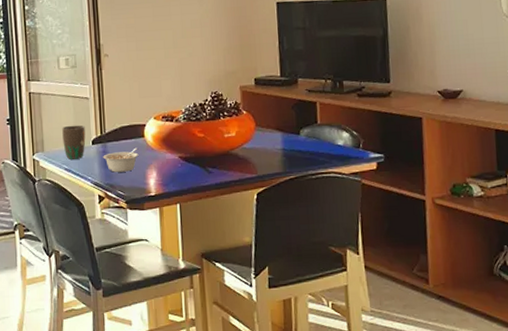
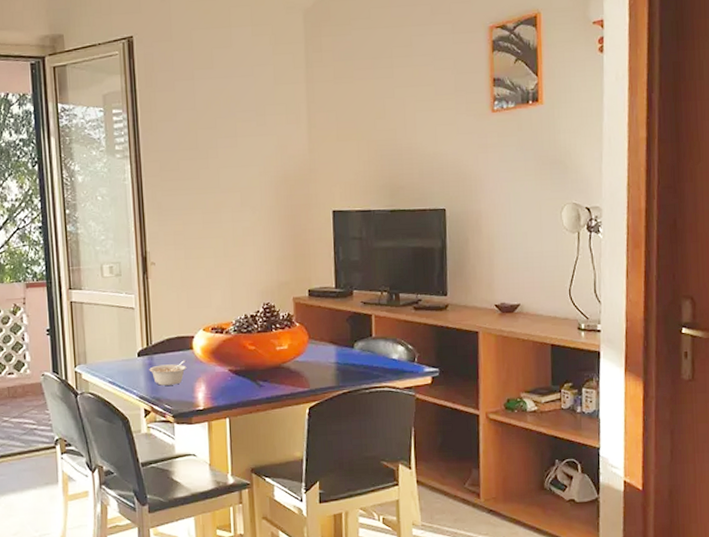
mug: present [62,125,86,160] -> none [106,336,131,372]

